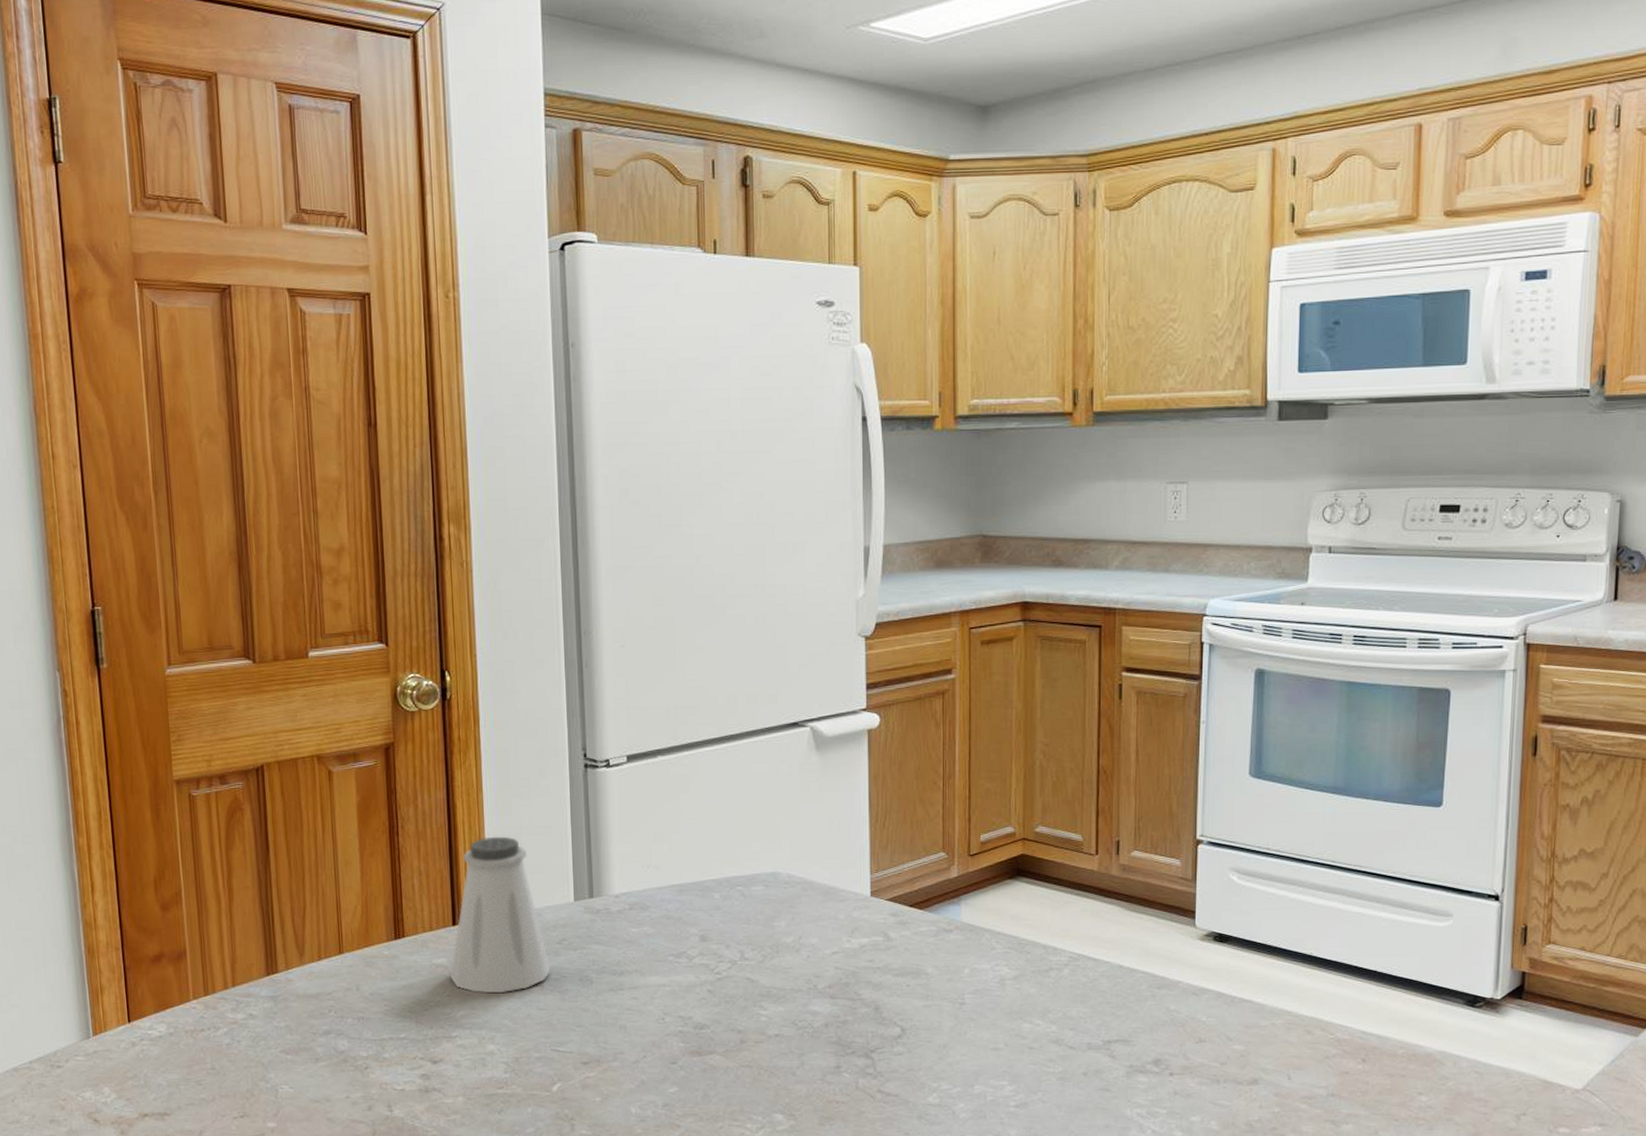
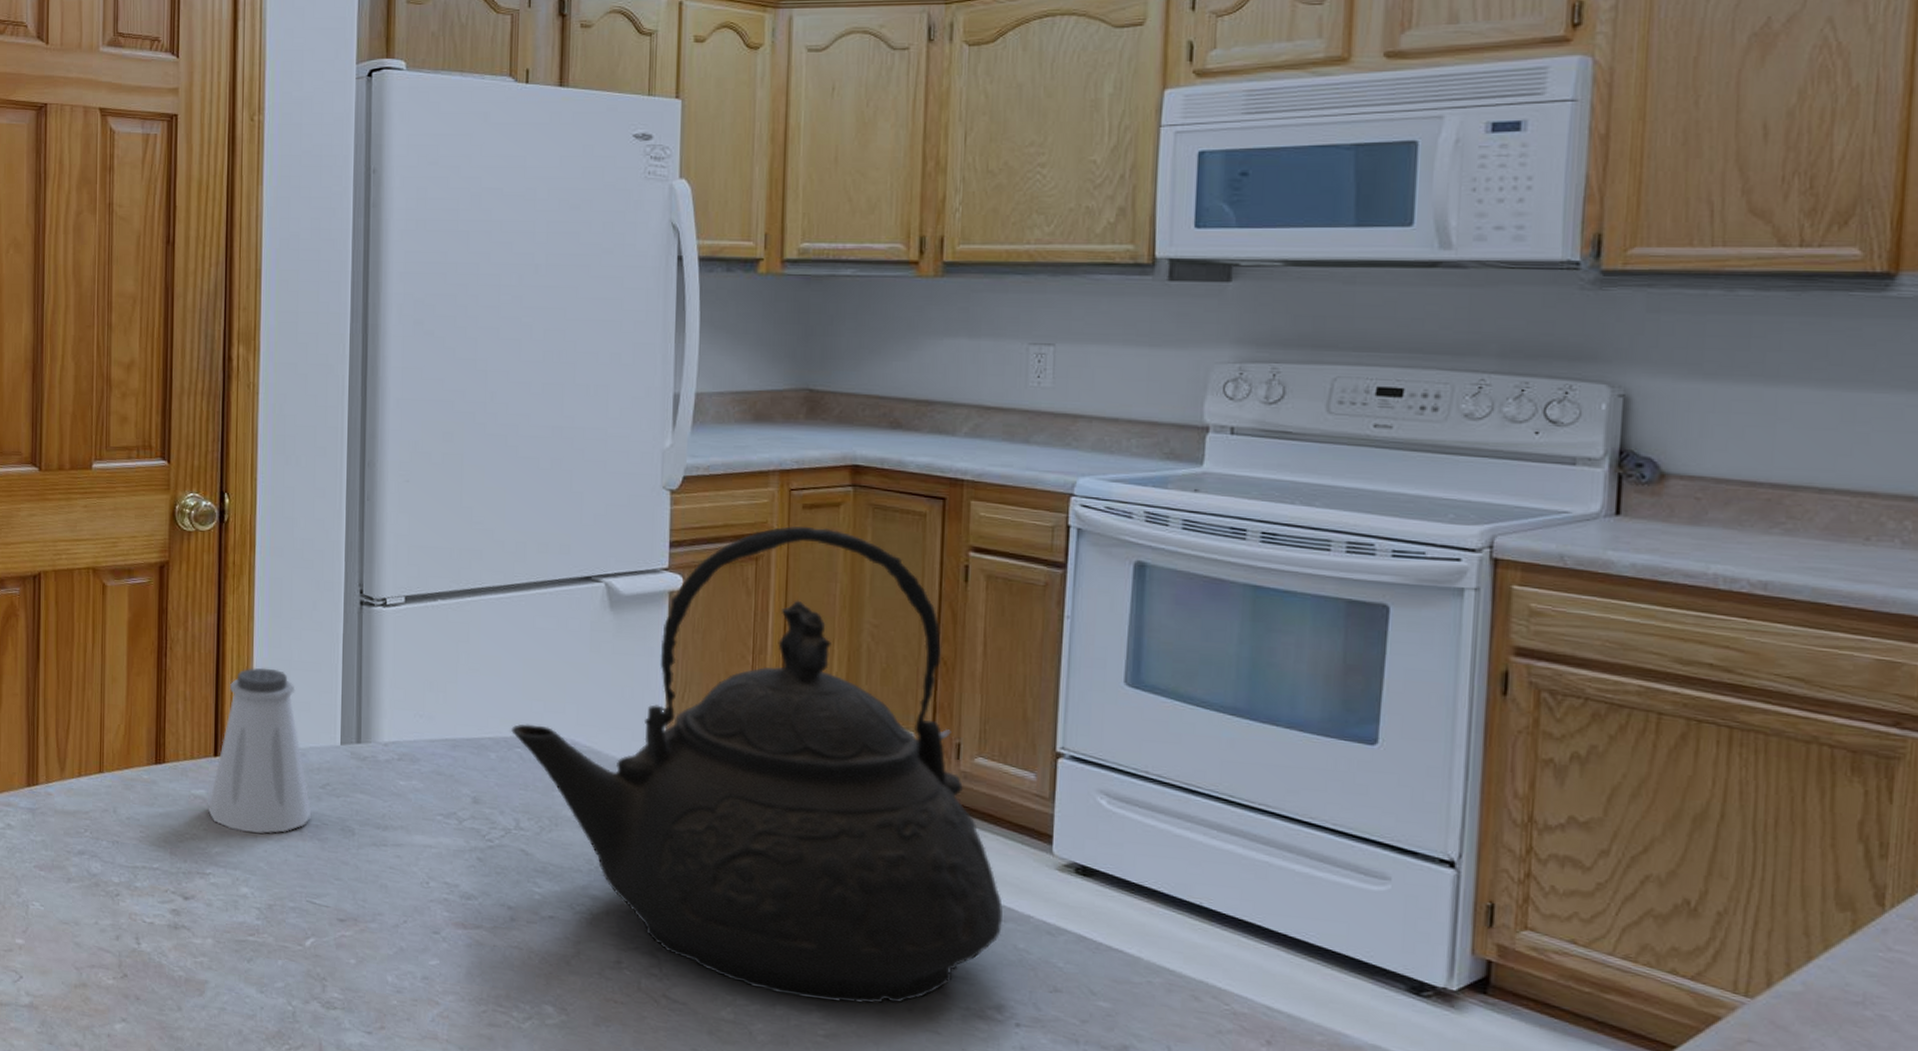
teakettle: none [731,660,1157,1077] -> present [510,525,1003,1004]

